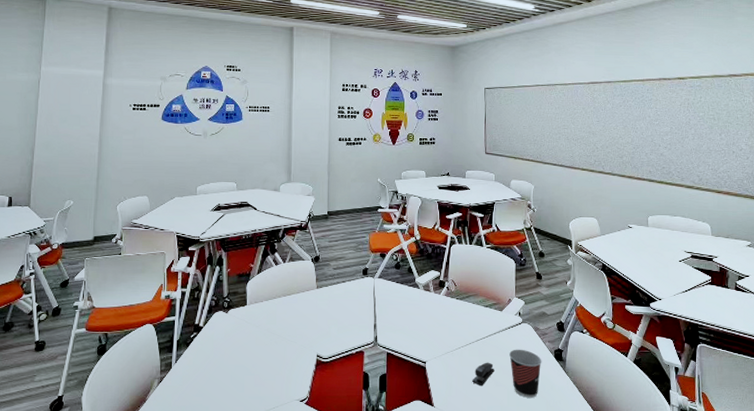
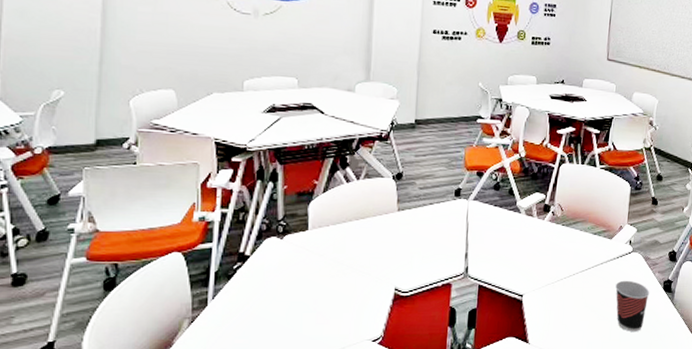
stapler: present [472,362,495,386] -> none [573,294,599,321]

